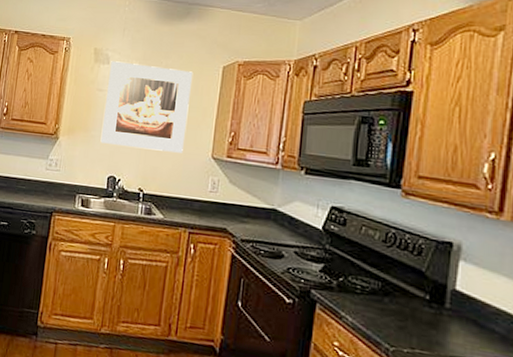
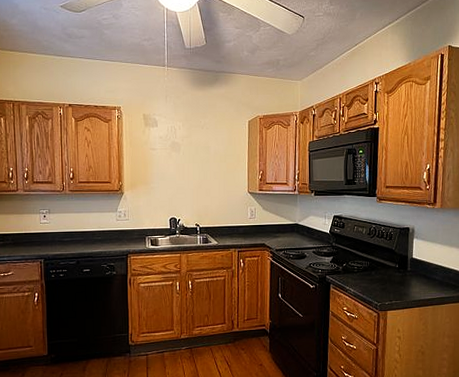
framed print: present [100,61,193,153] -> none [159,124,227,193]

